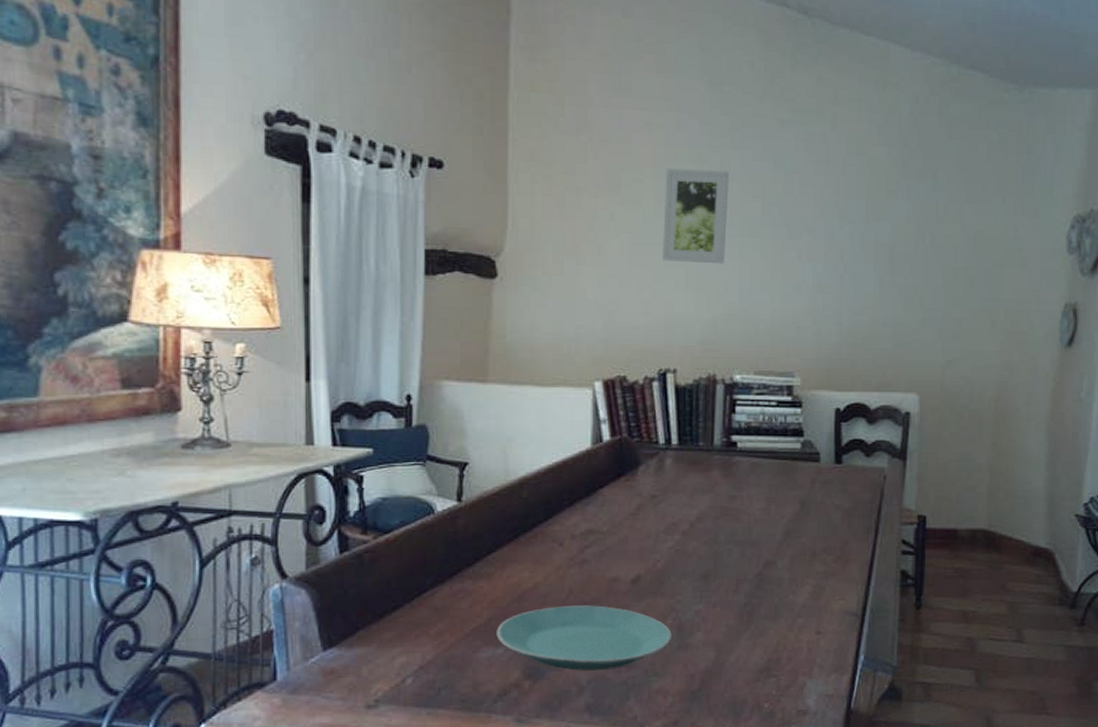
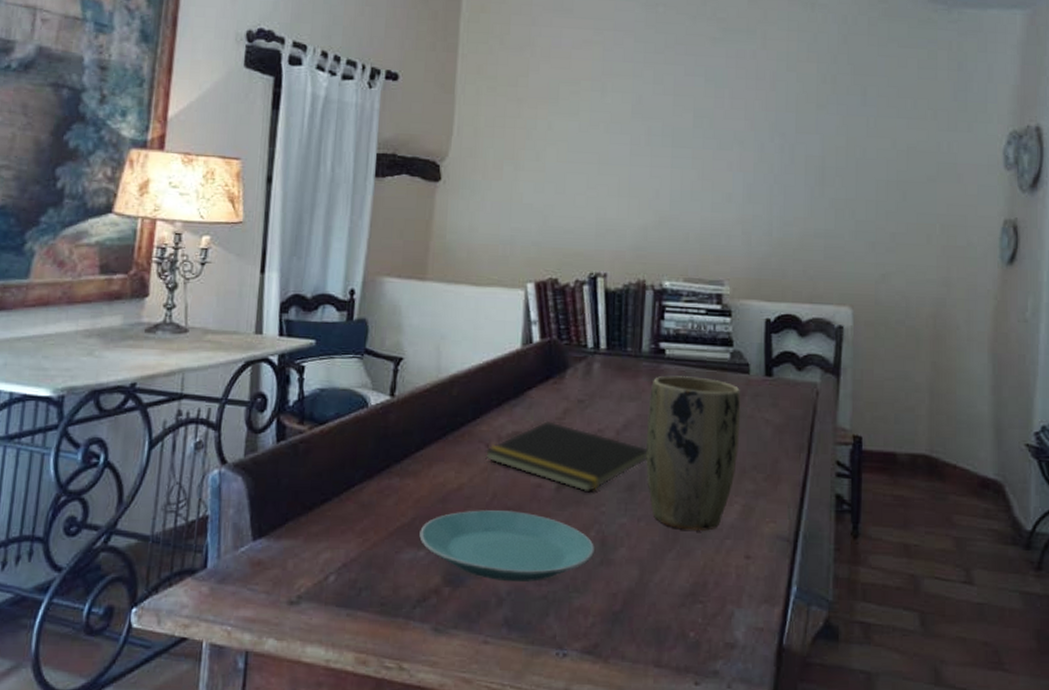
notepad: none [558,518,722,584] -> present [484,421,648,493]
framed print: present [663,168,729,264] -> none [596,82,662,173]
plant pot: none [719,467,812,612] -> present [645,375,741,531]

